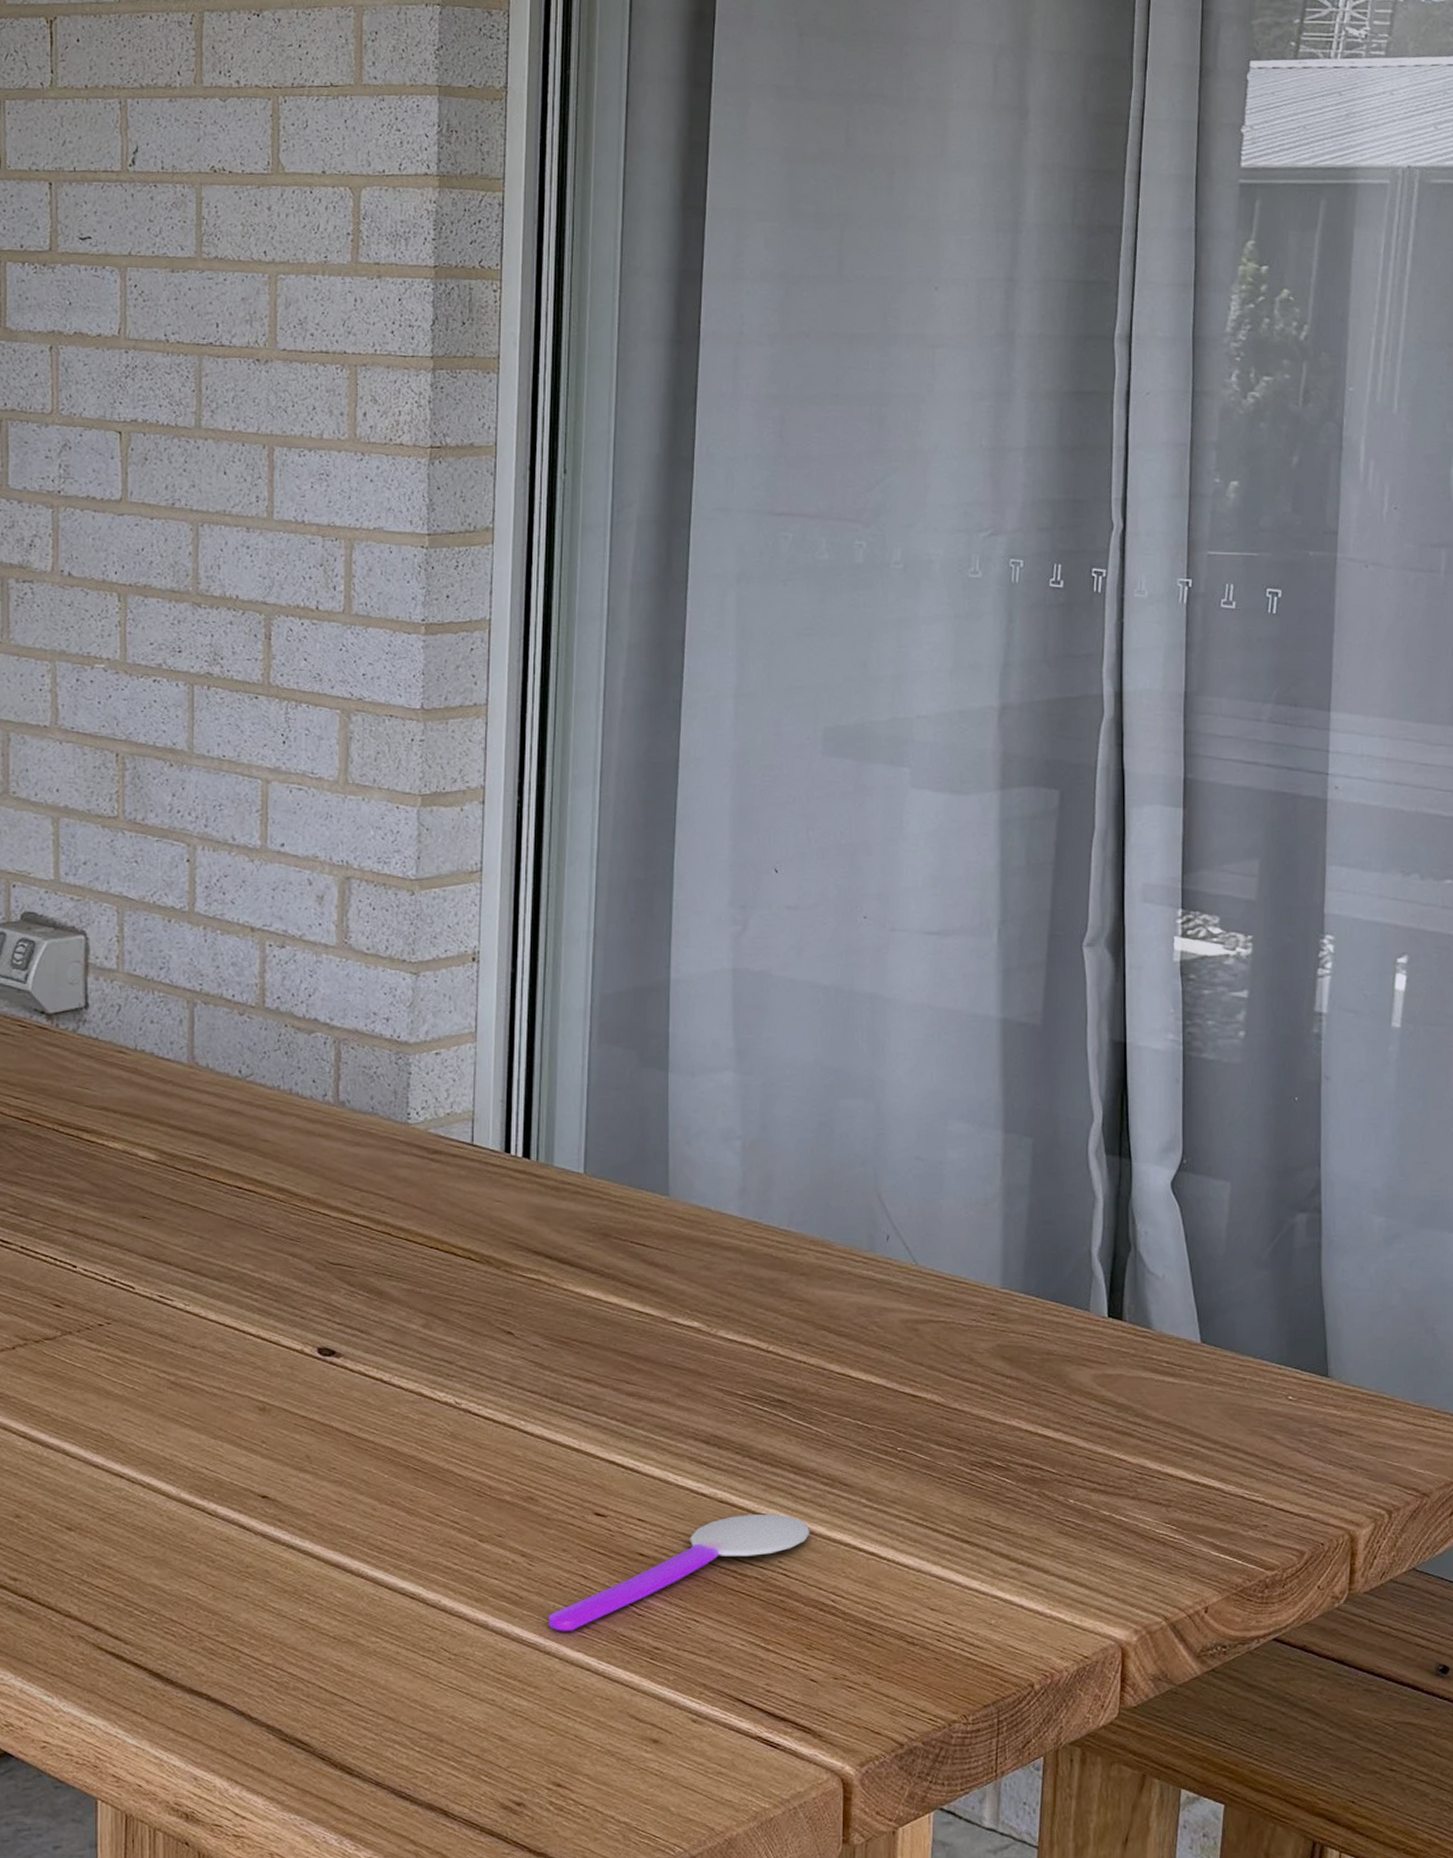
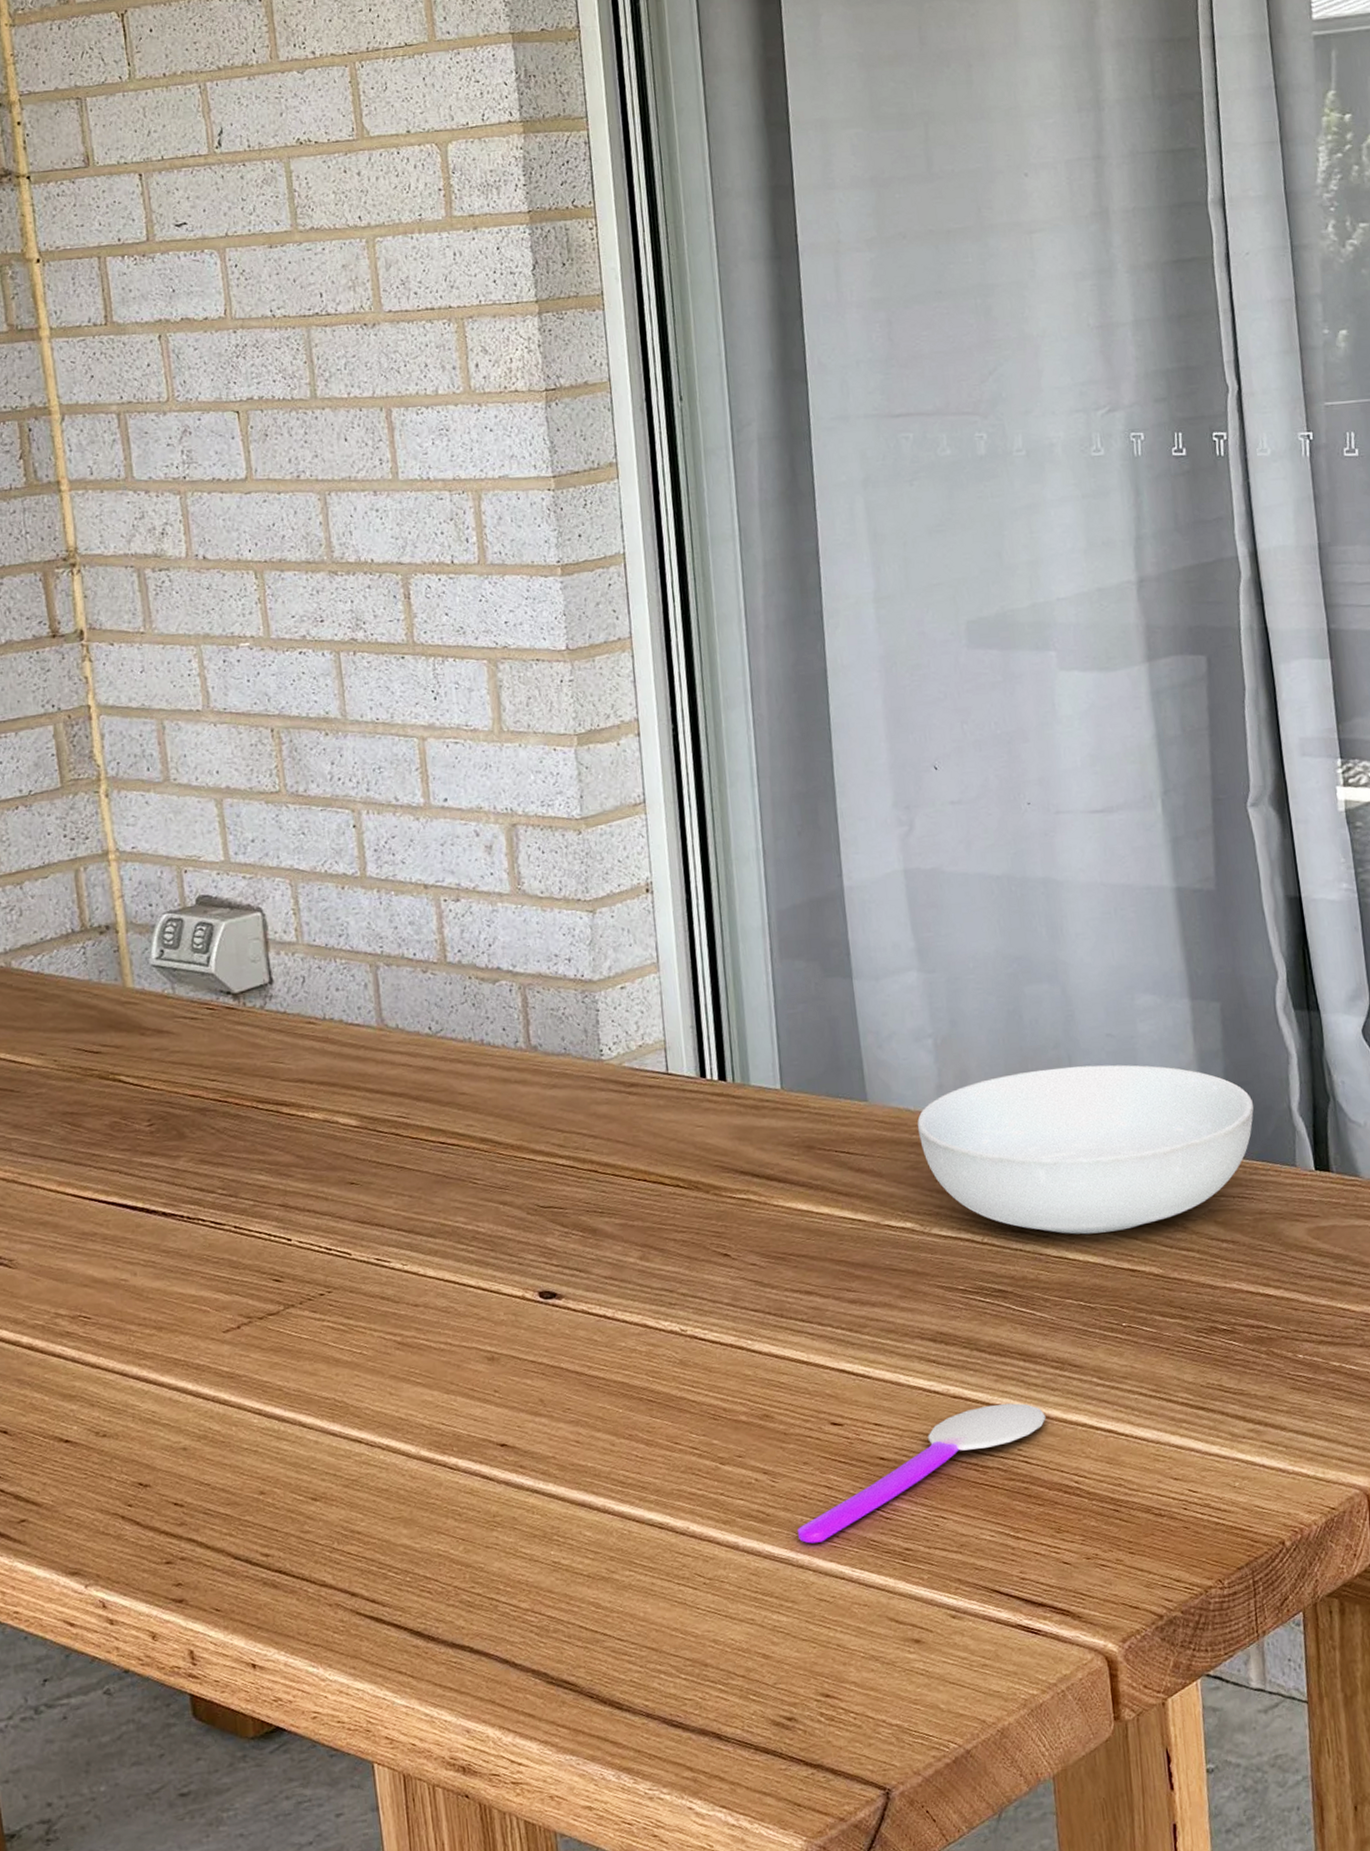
serving bowl: none [715,1184,1054,1355] -> present [917,1064,1254,1235]

